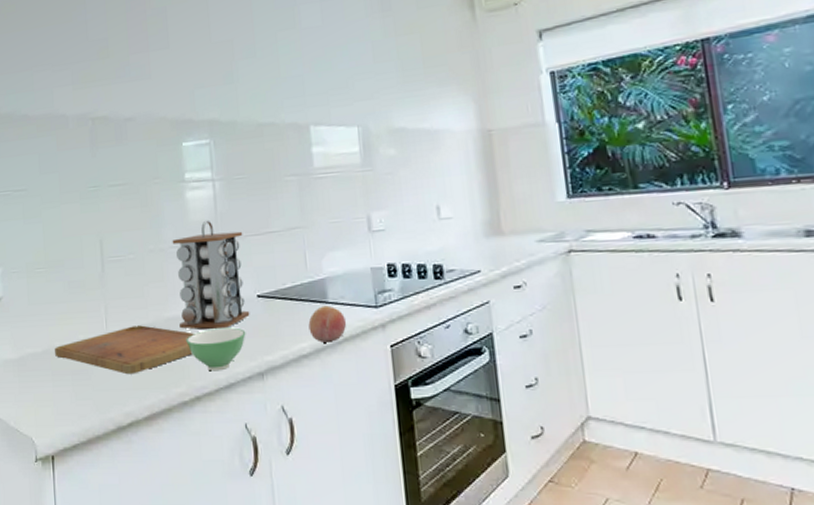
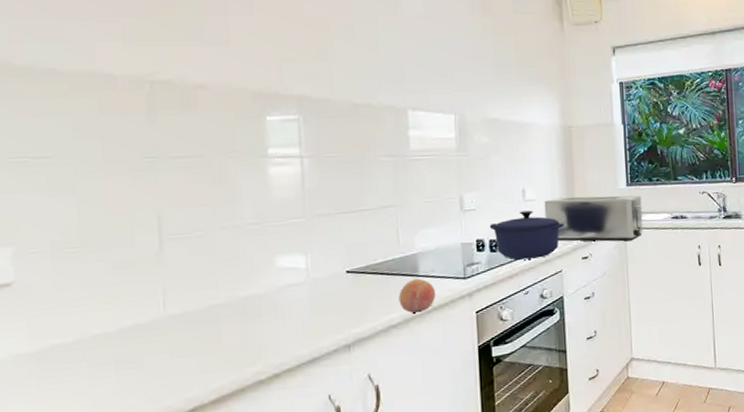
cutting board: present [55,325,195,375] -> none [92,305,275,359]
spice rack: present [172,220,250,330] -> none [250,197,338,307]
bowl: present [186,327,246,372] -> none [264,303,333,348]
cooking pot: none [401,230,489,288] -> present [489,210,564,260]
toaster: none [463,209,594,268] -> present [544,195,643,242]

